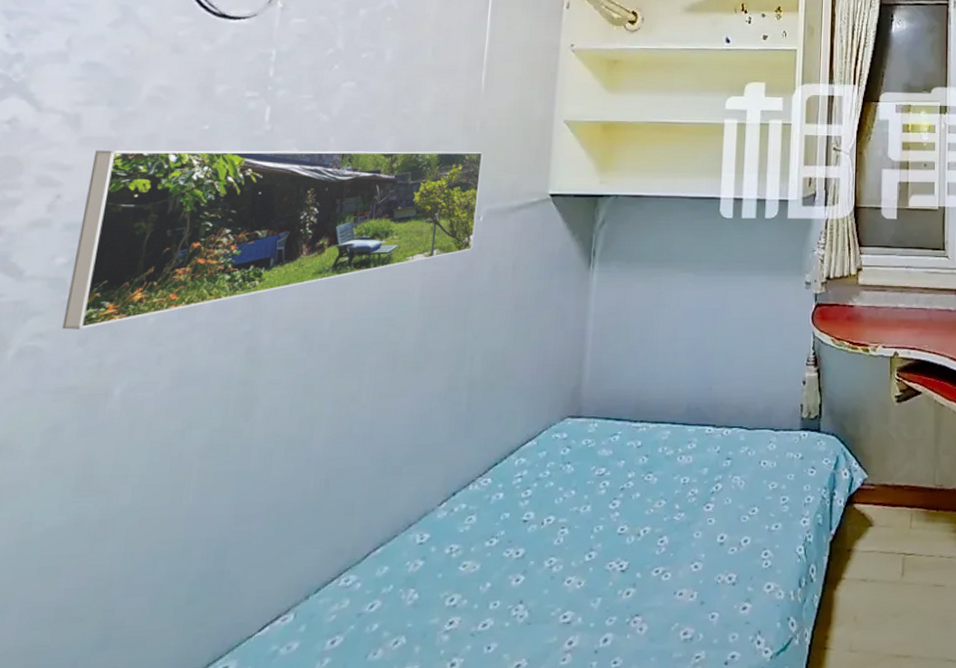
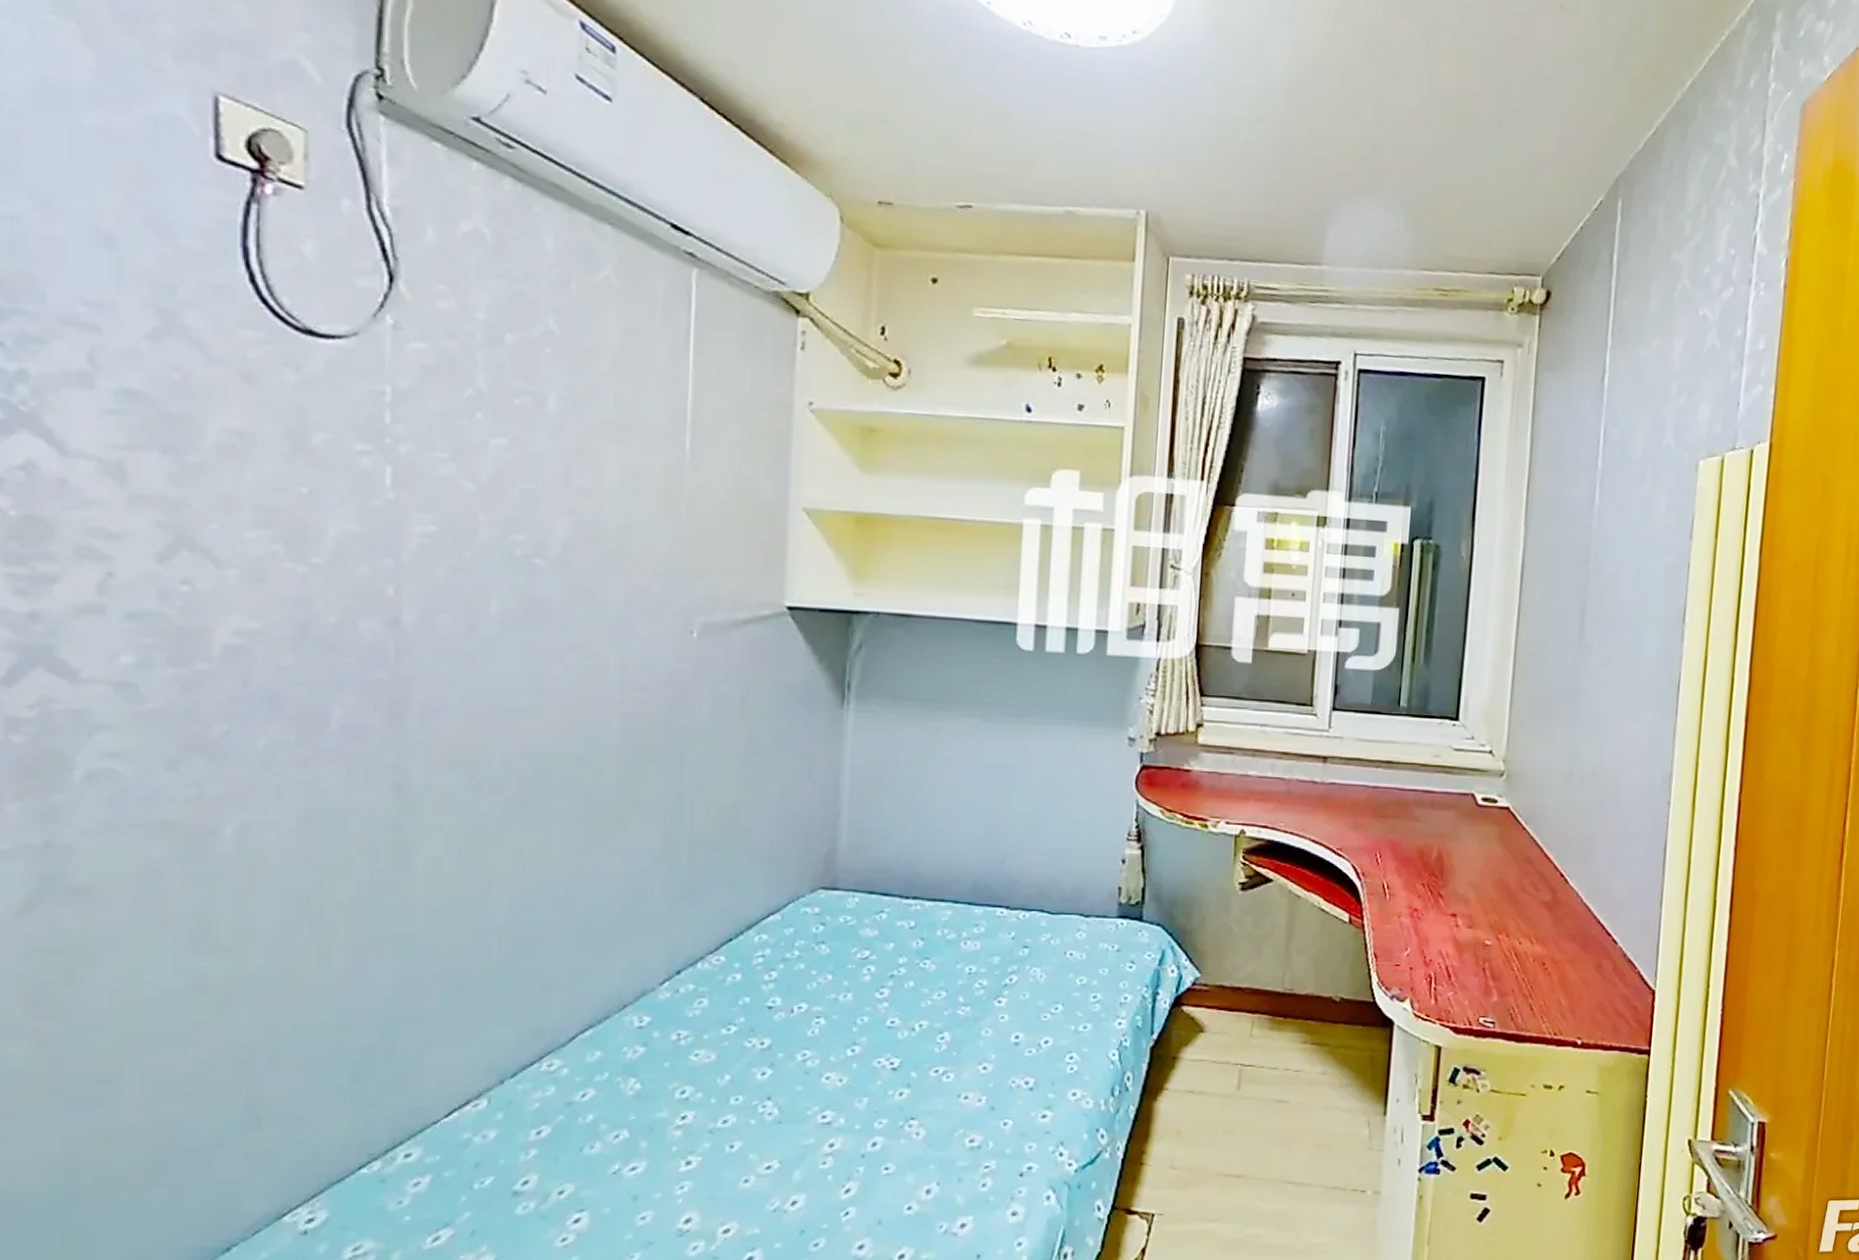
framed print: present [62,150,483,330] -> none [142,514,693,750]

